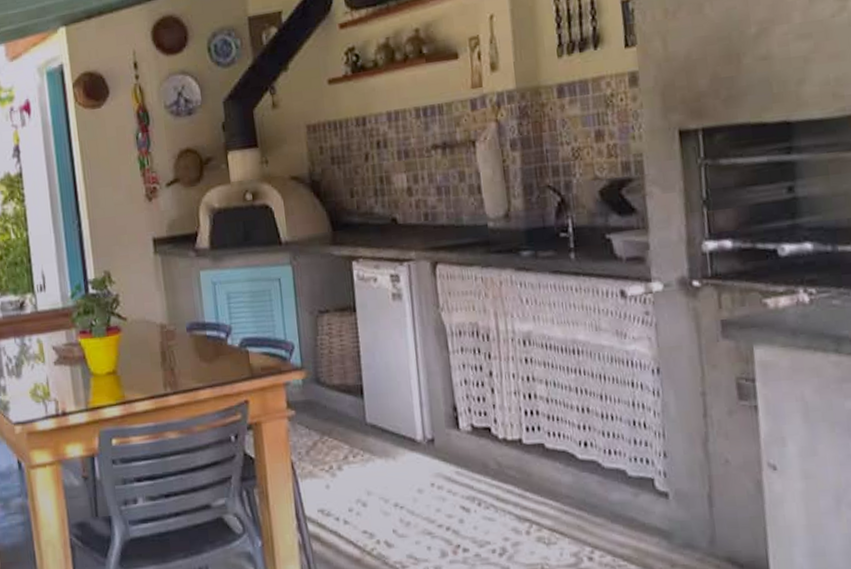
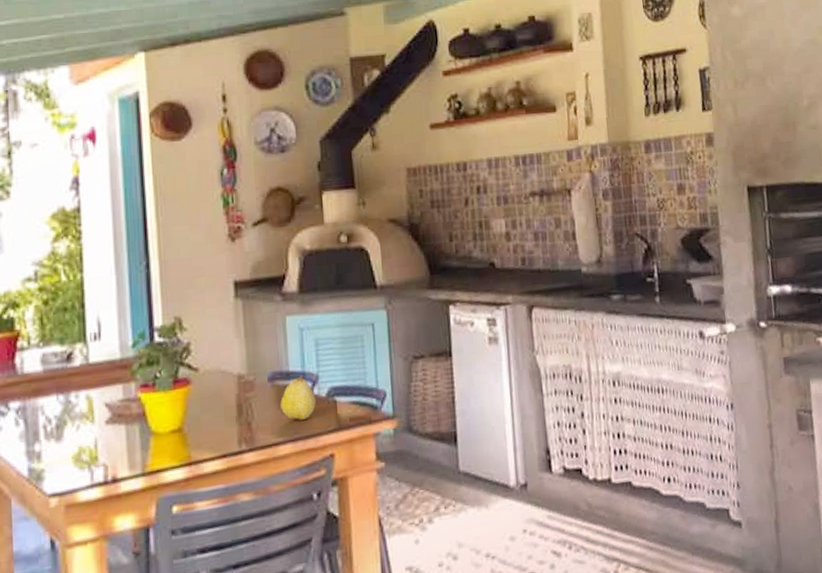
fruit: none [198,326,230,368] -> present [280,375,316,420]

